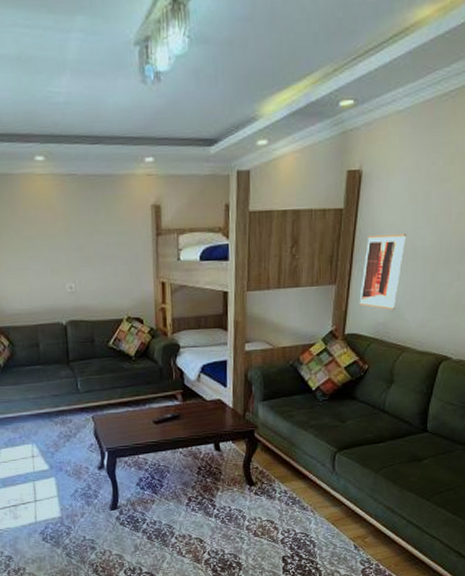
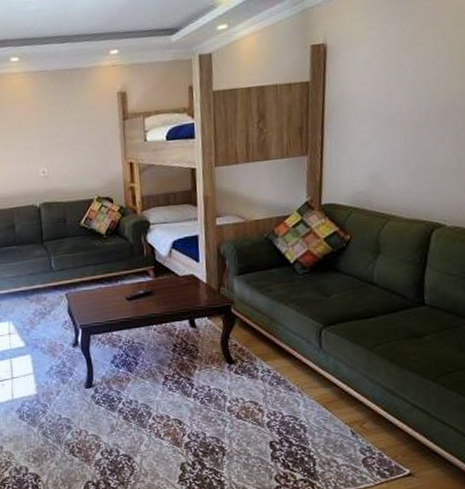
wall art: present [359,233,407,311] -> none [334,100,381,179]

